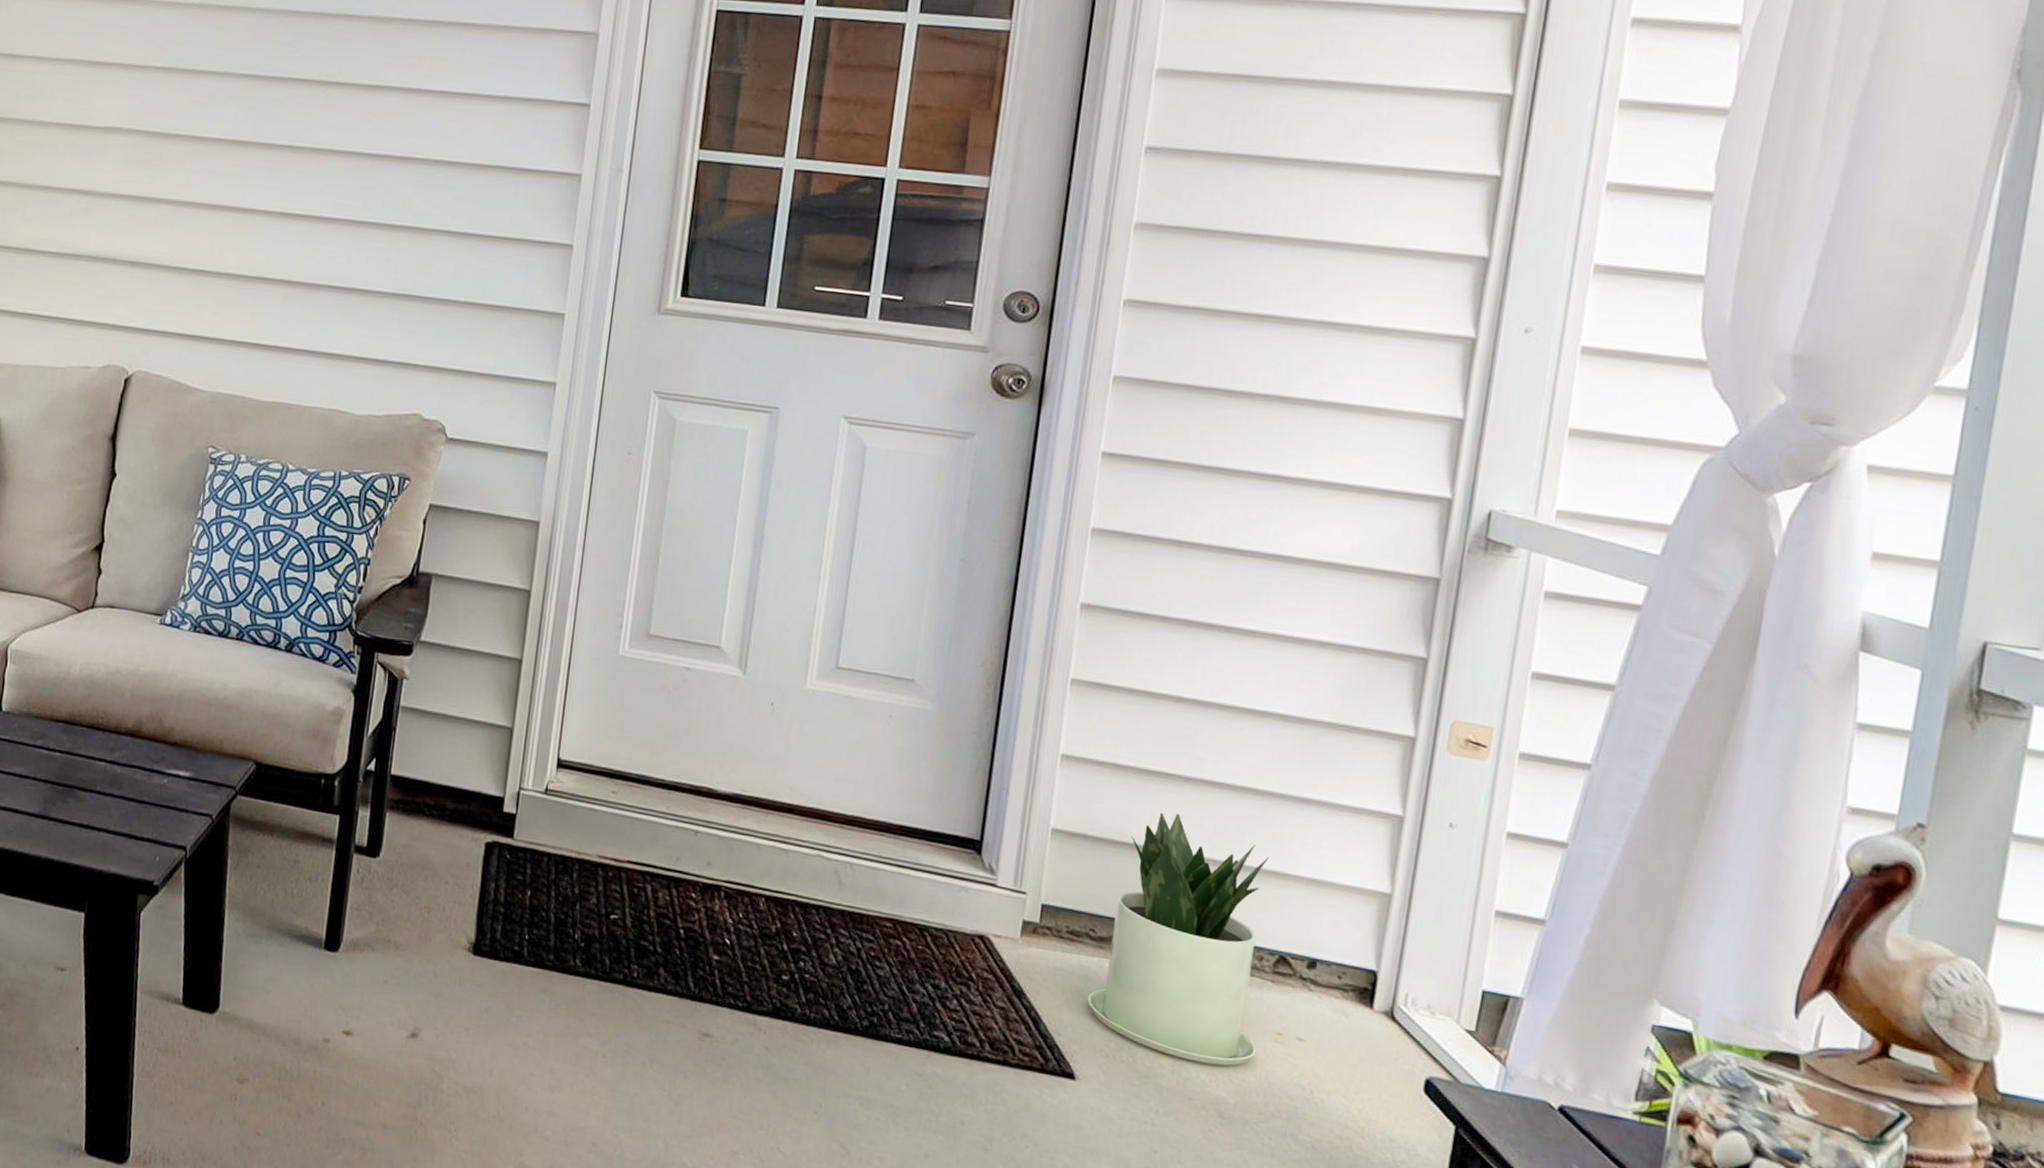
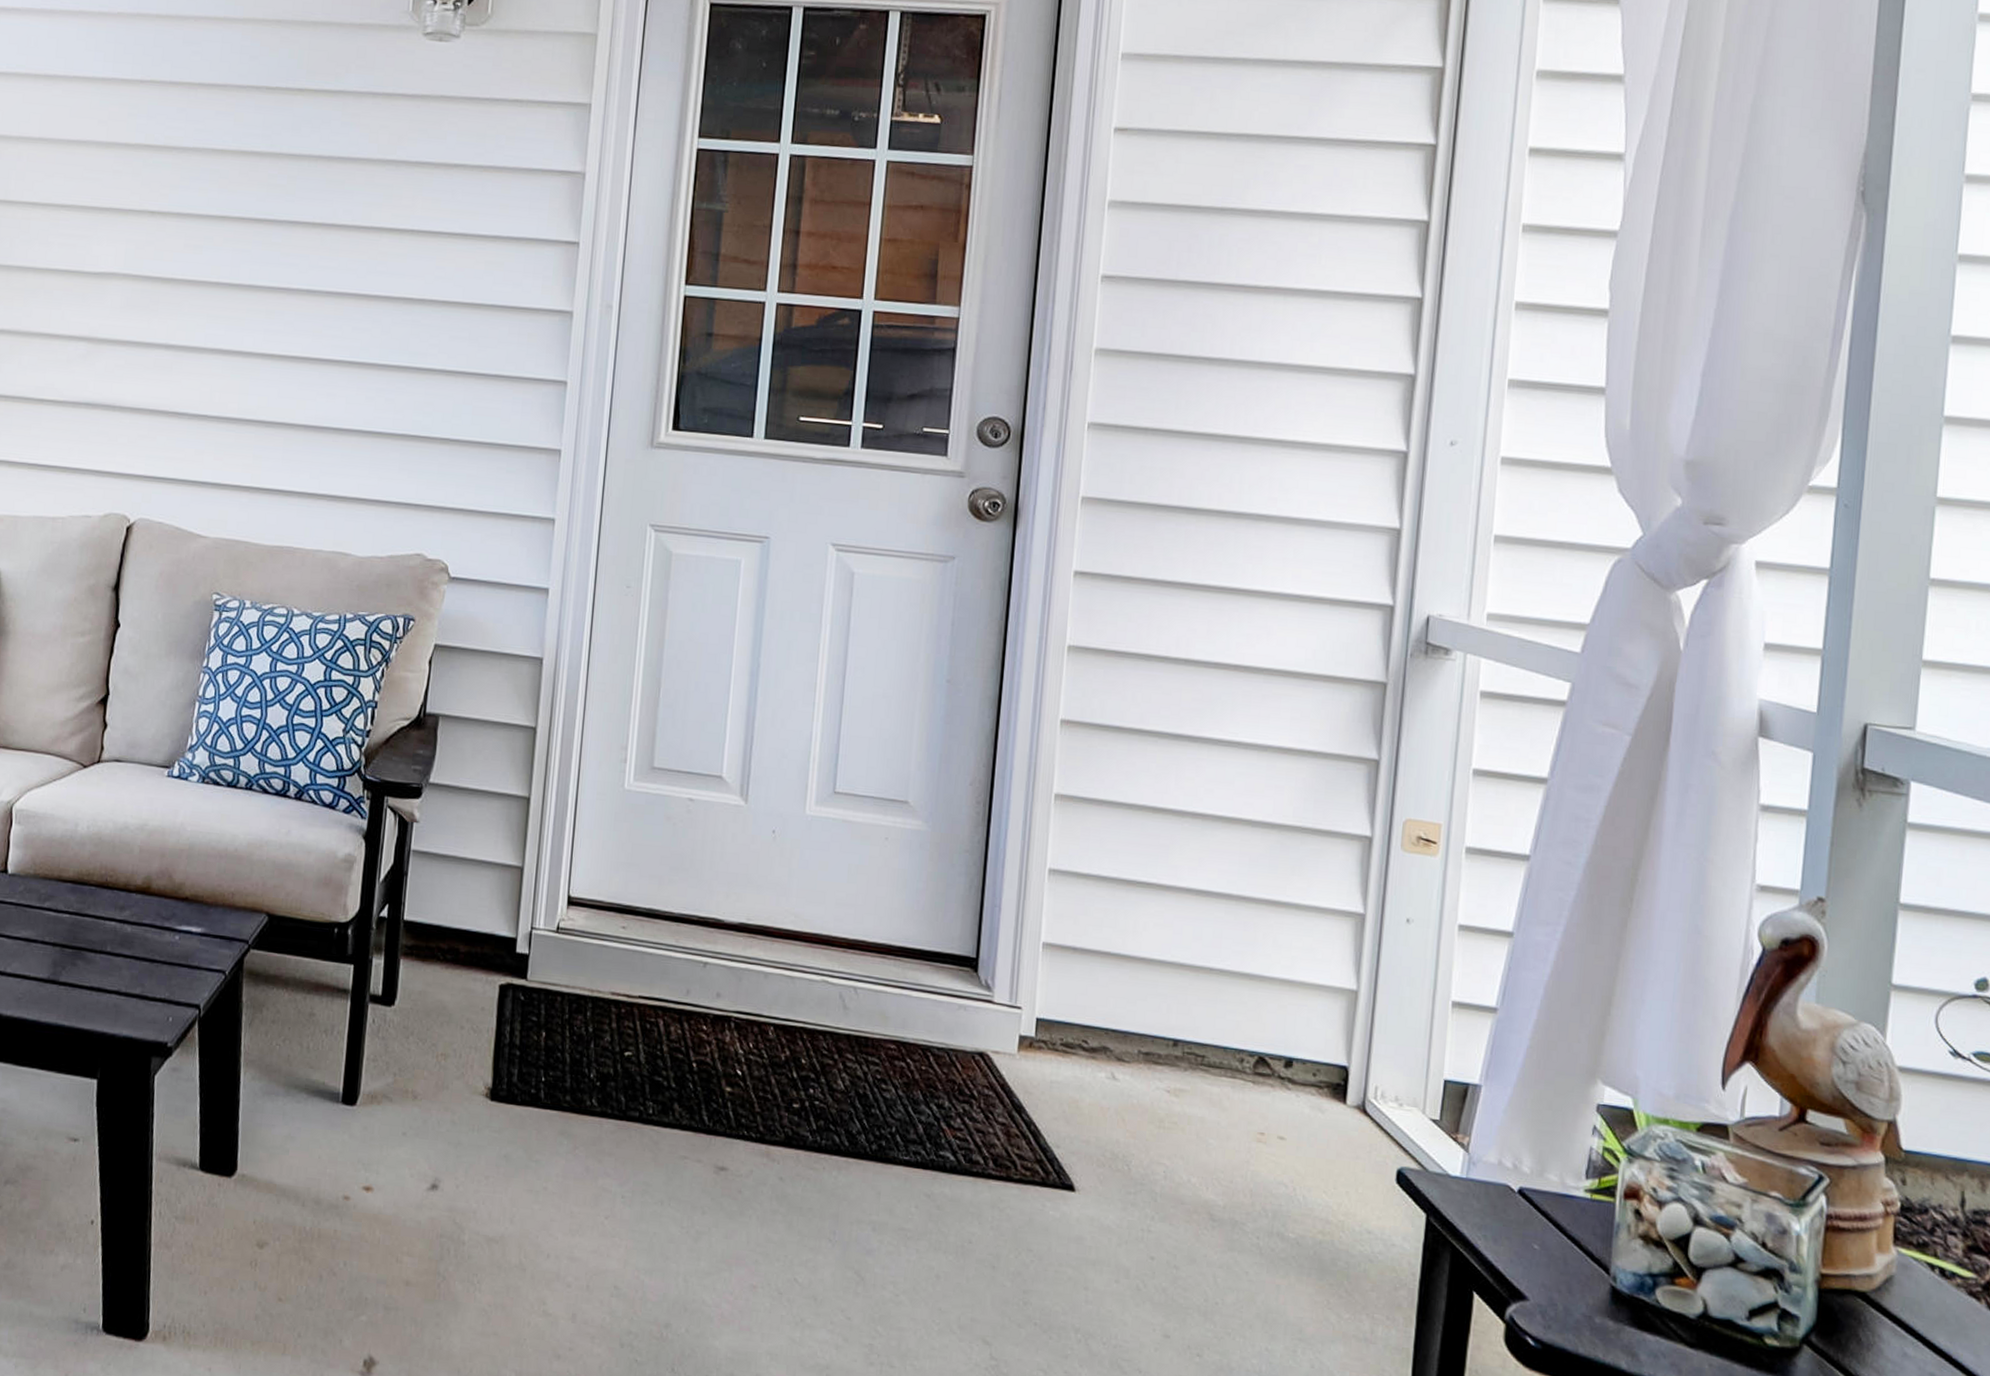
planter: present [1087,812,1269,1066] -> none [1083,921,1244,1169]

